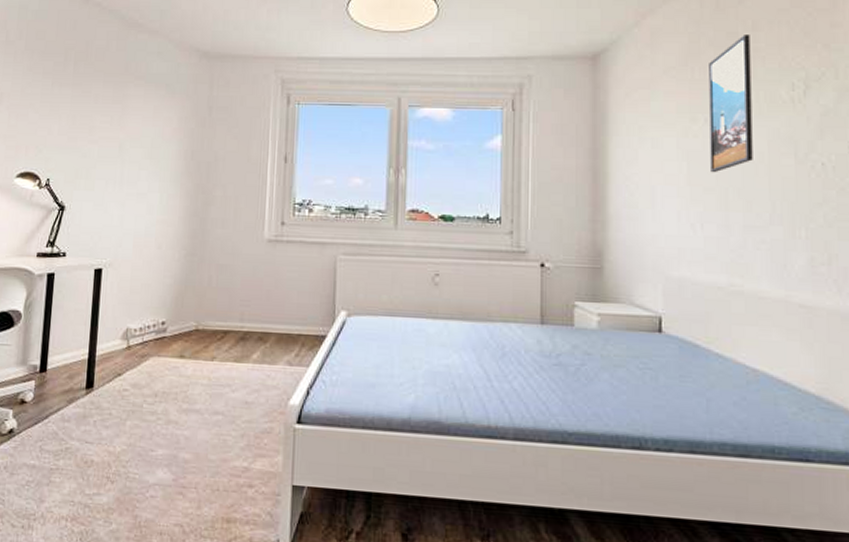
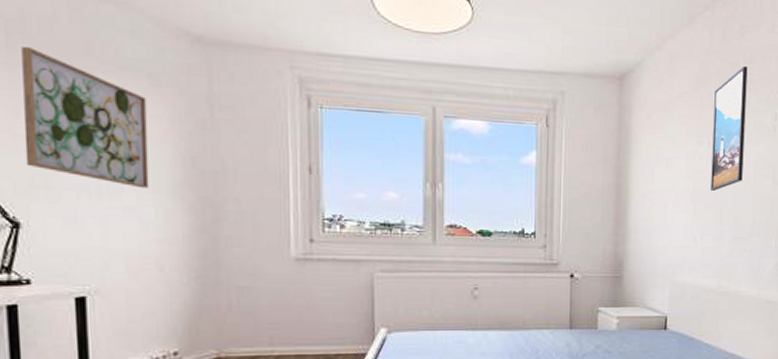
wall art: none [75,70,163,178] -> present [21,46,149,189]

